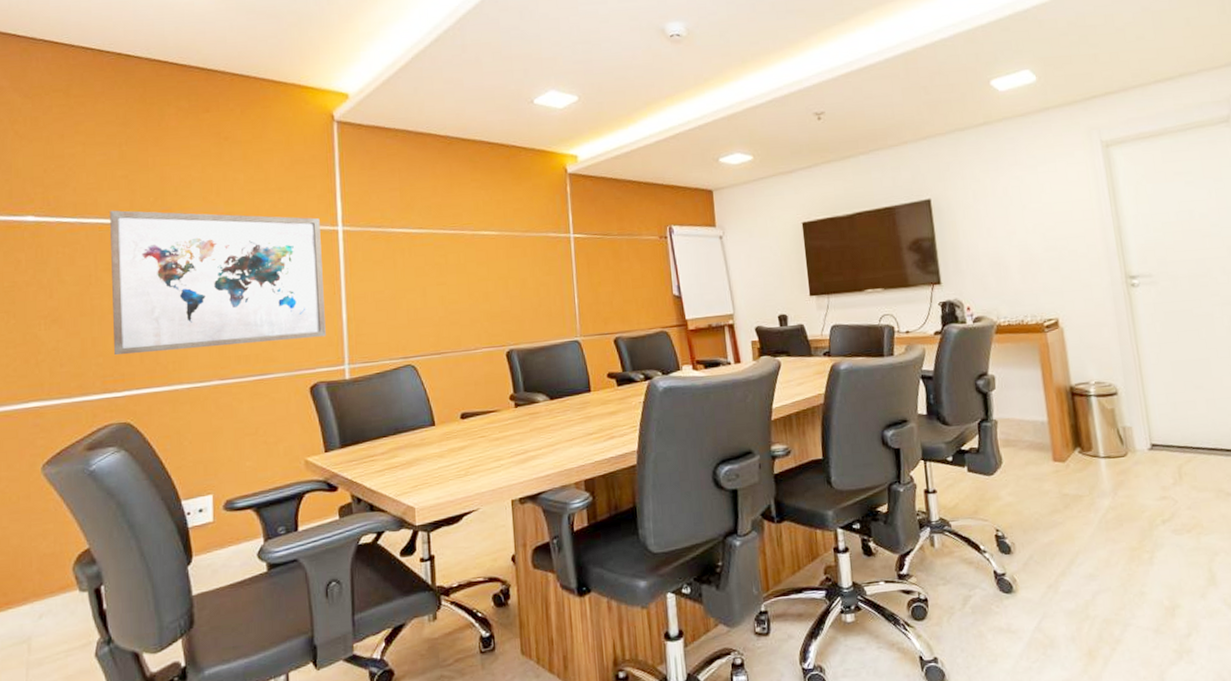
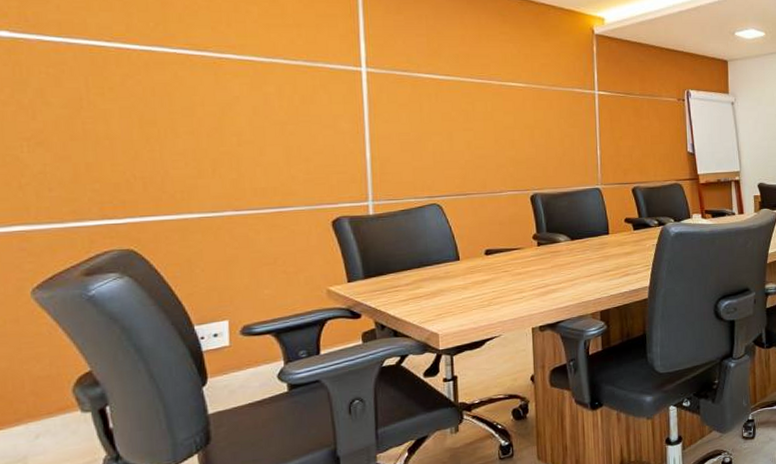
wall art: present [110,210,326,356] -> none [102,32,349,183]

